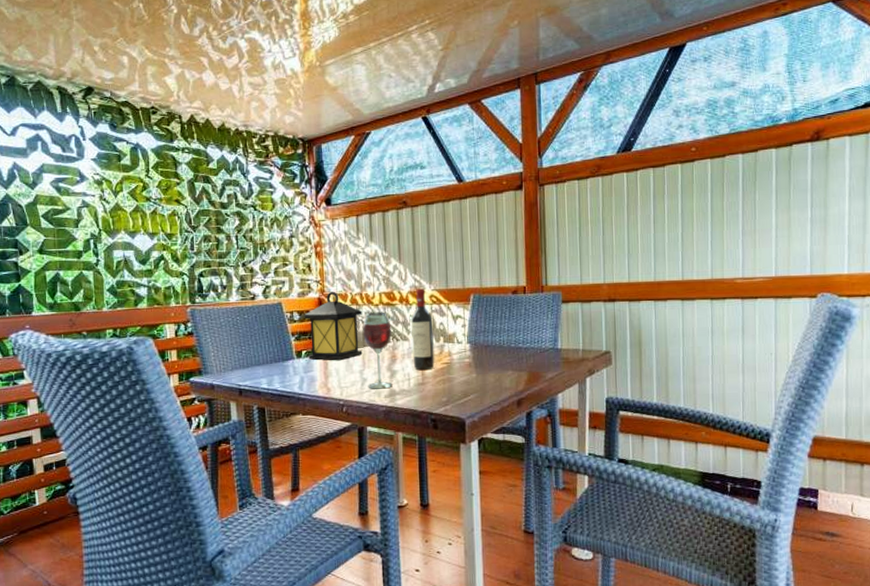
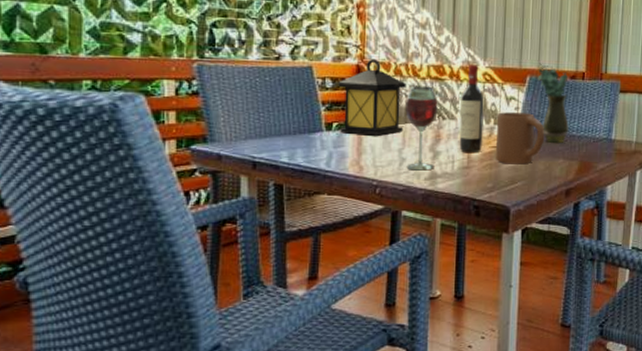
cup: none [446,329,493,379] -> present [496,112,545,165]
vase: none [480,281,515,357] -> present [537,63,569,144]

